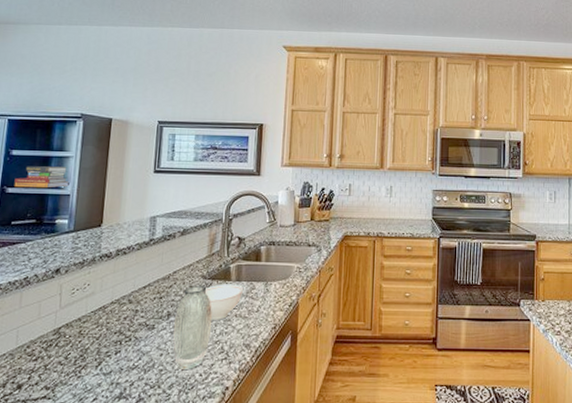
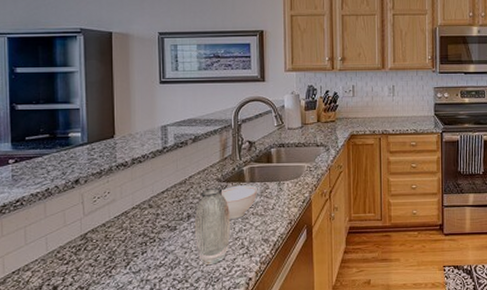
books: present [14,166,68,189] -> none [22,82,76,104]

